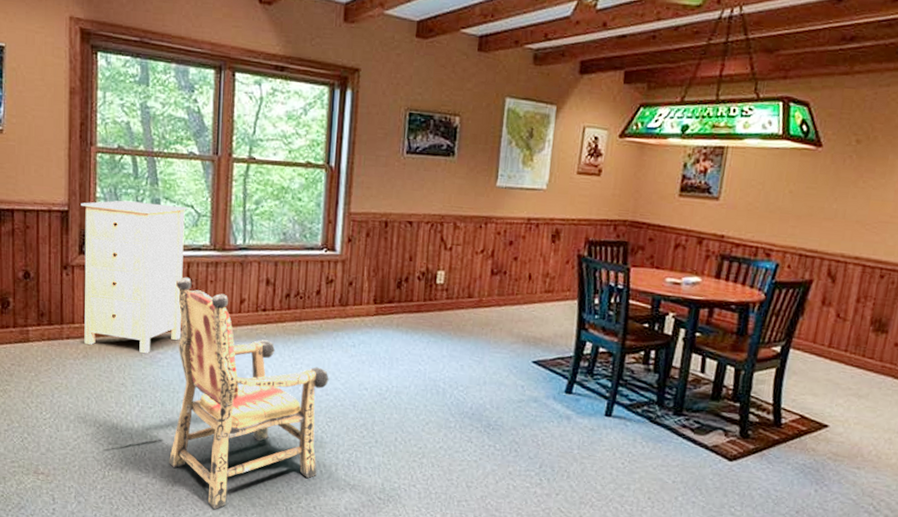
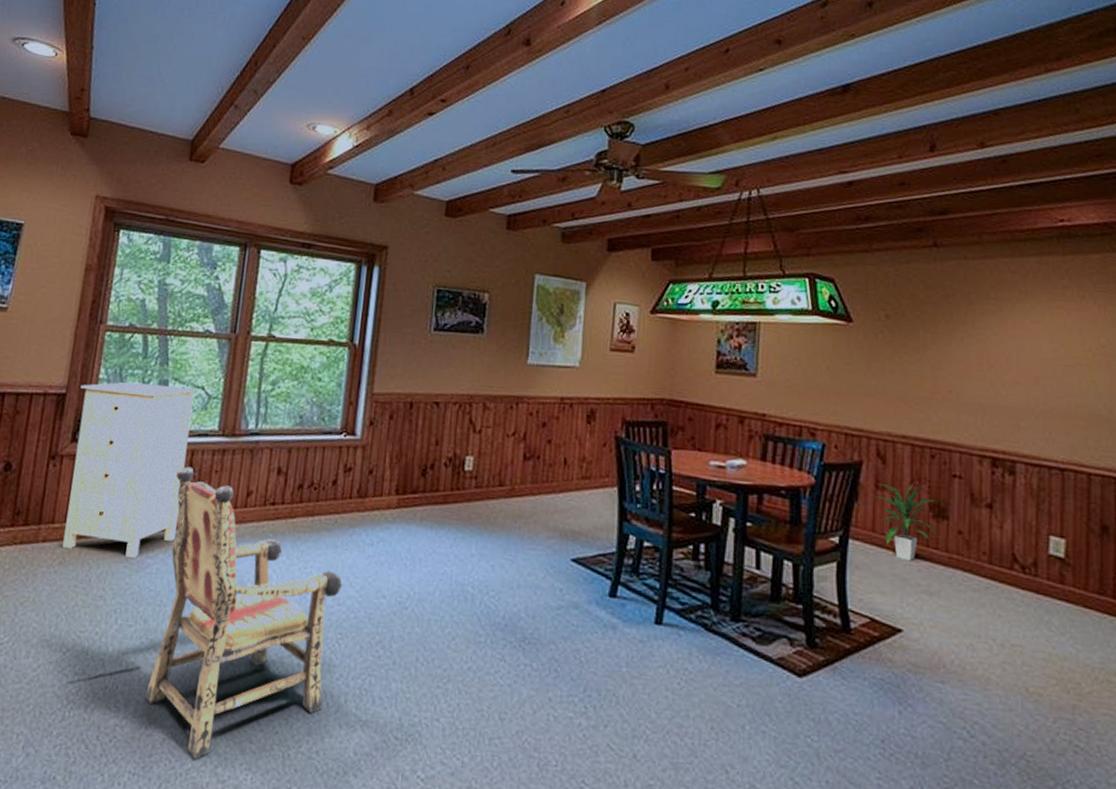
indoor plant: none [820,300,877,369] -> present [876,483,940,562]

